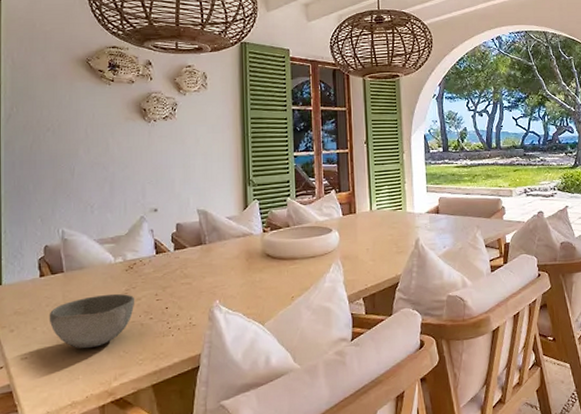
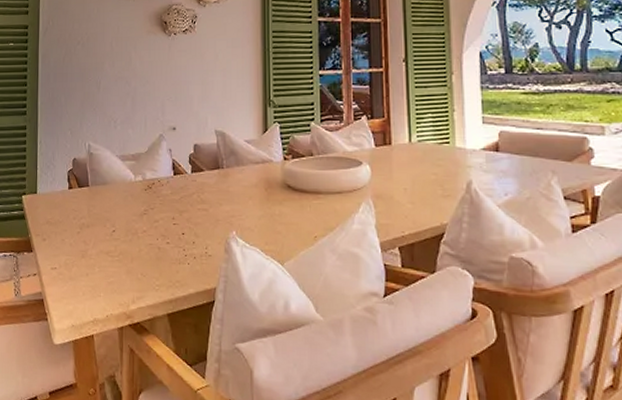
bowl: present [49,293,135,349] -> none [75,212,153,267]

